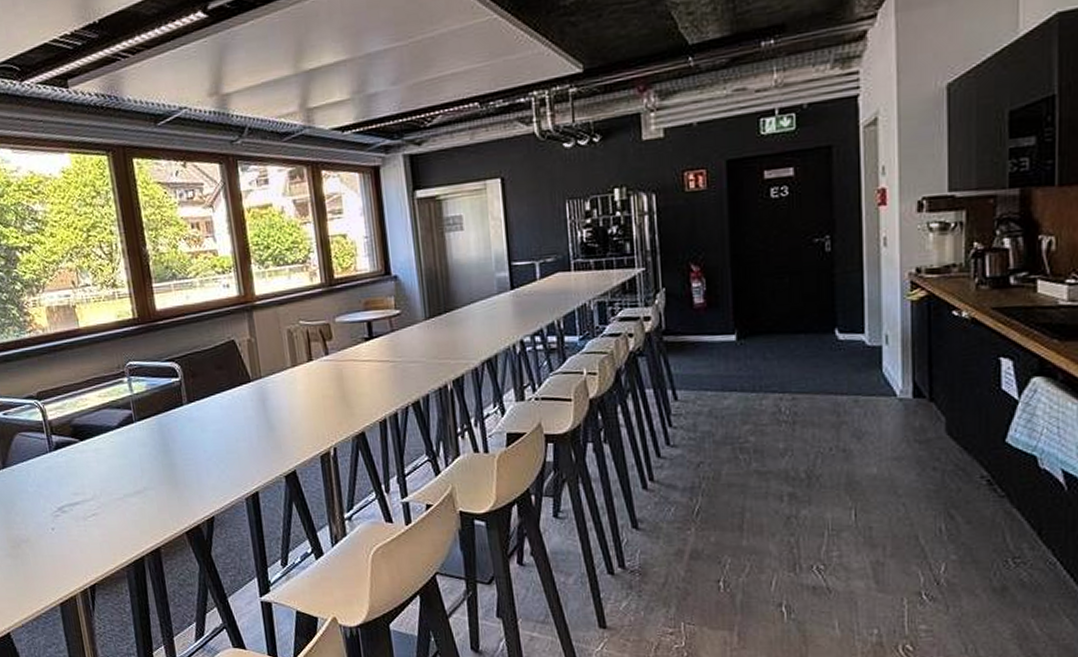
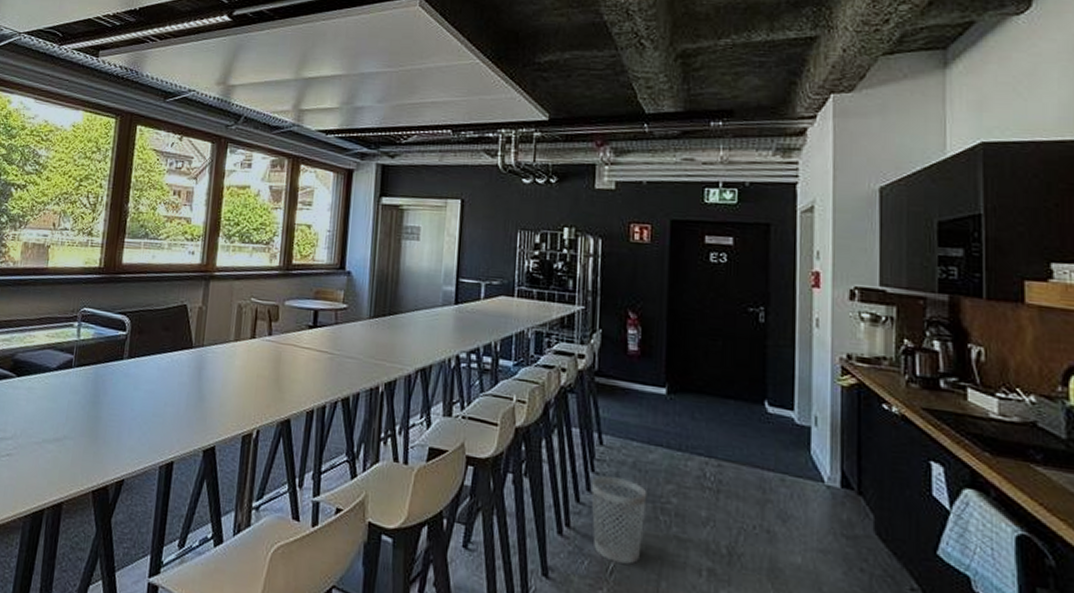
wastebasket: none [669,428,726,504] -> present [590,476,647,565]

